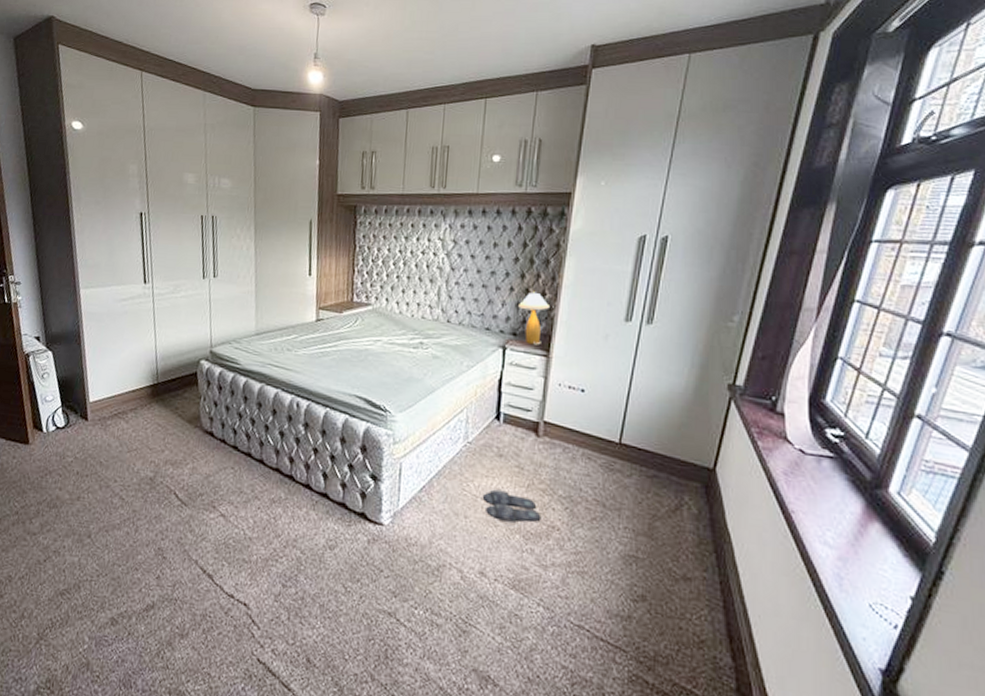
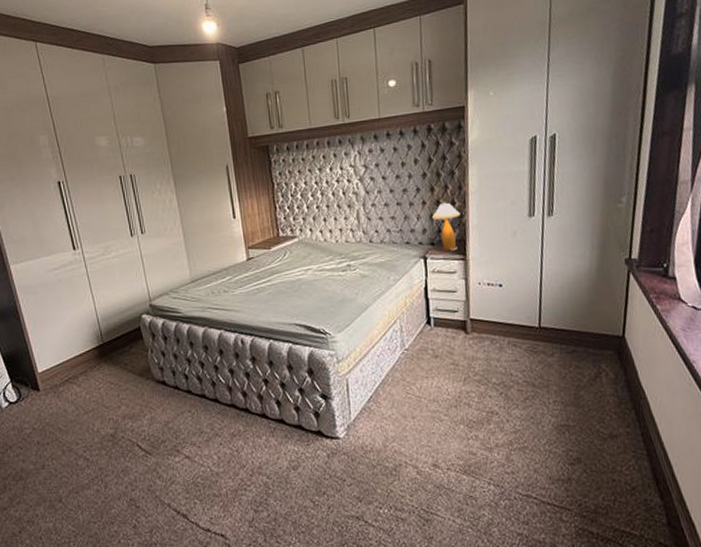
slippers: present [482,489,542,522] -> none [425,387,481,415]

